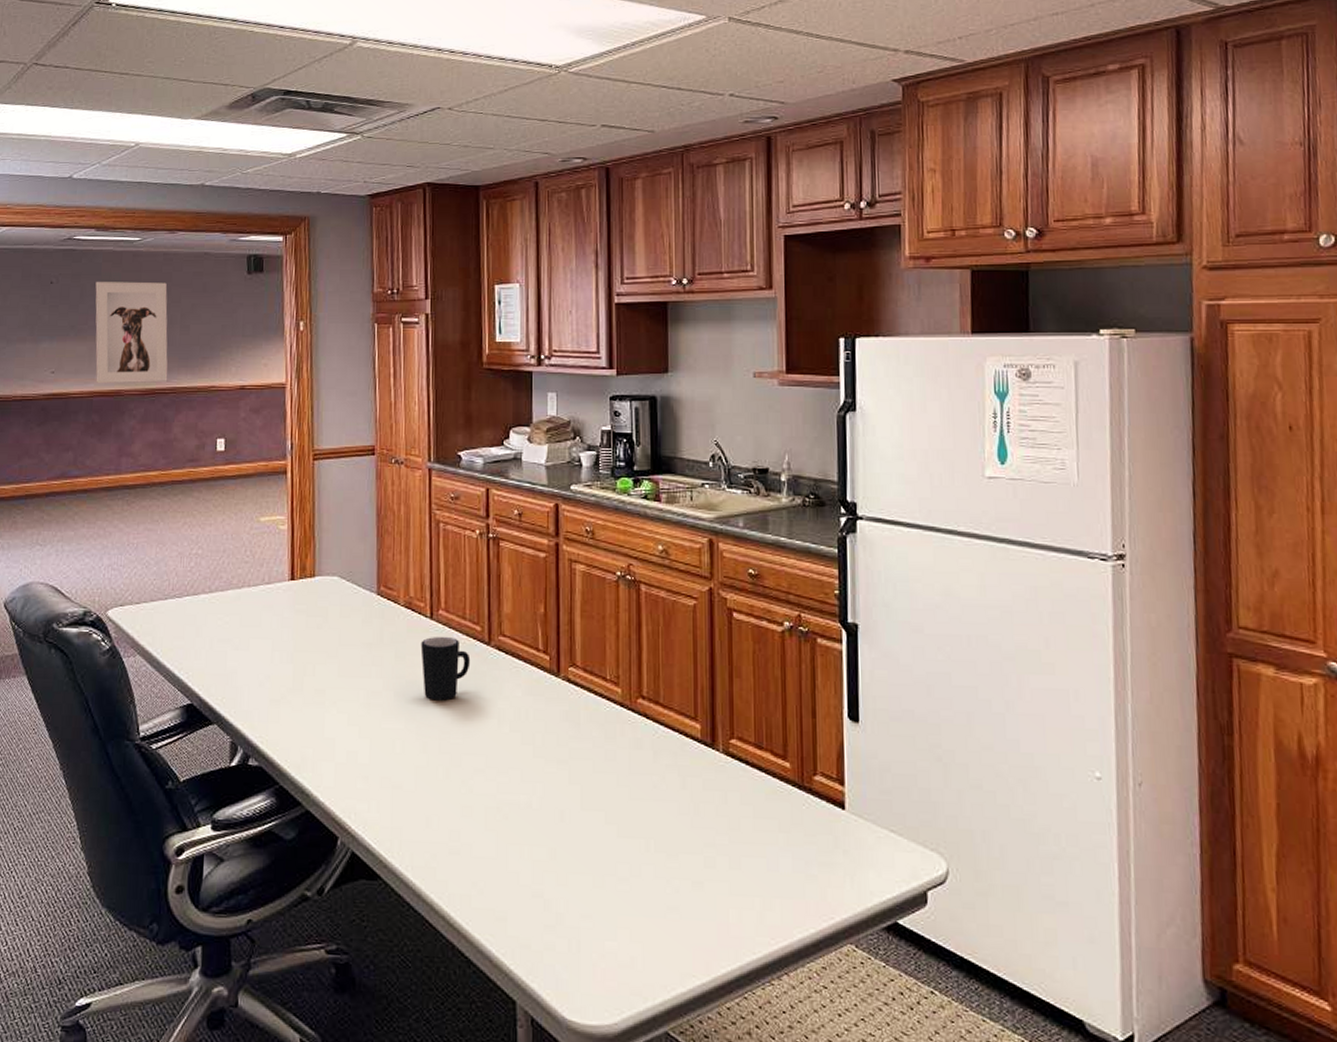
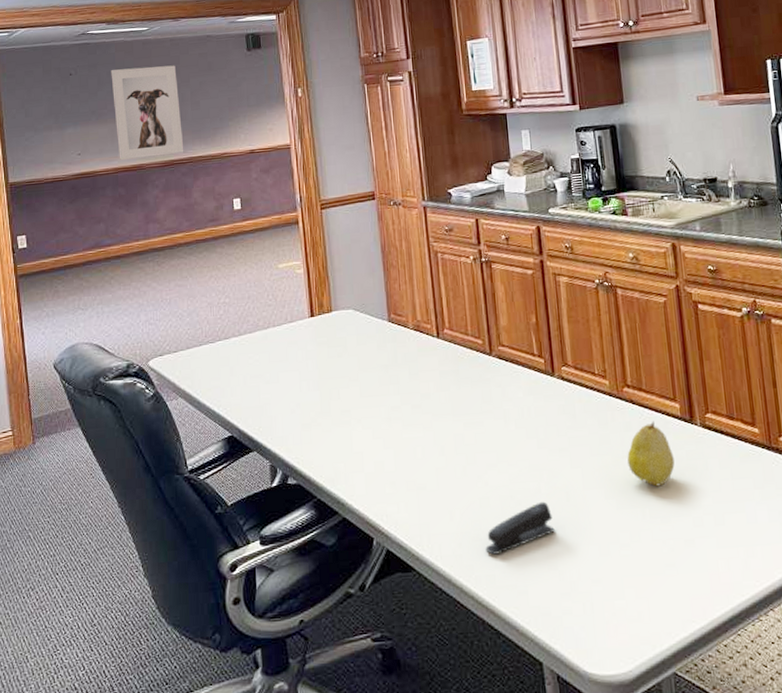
mug: present [420,636,471,701] -> none [430,351,476,409]
stapler: none [463,818,544,872] -> present [485,501,555,555]
fruit: none [635,740,689,817] -> present [627,421,675,487]

